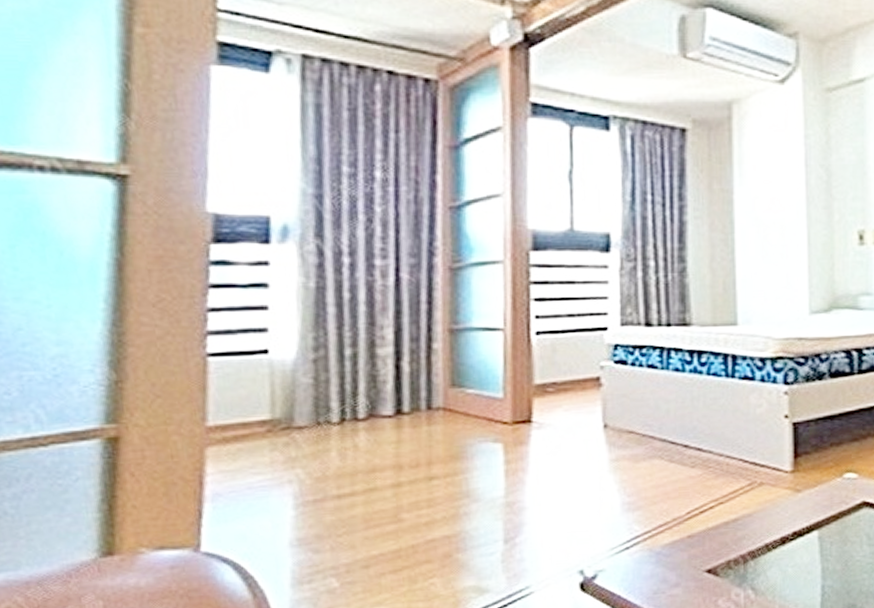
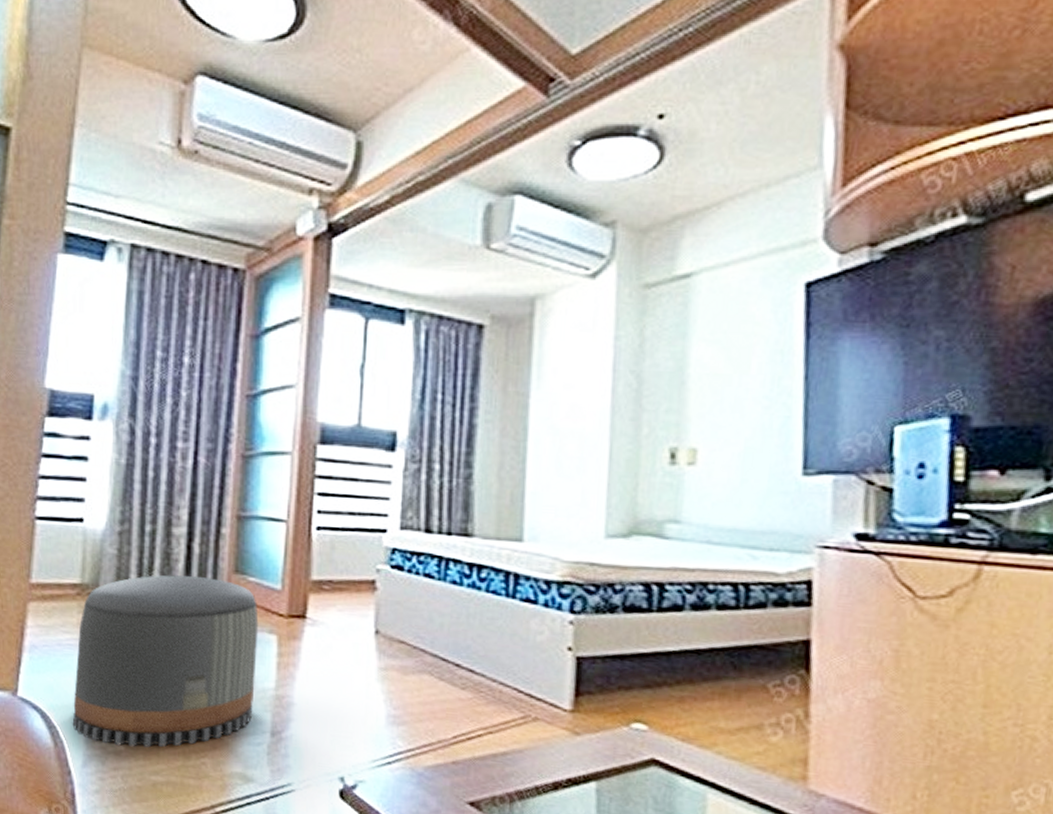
pouf: none [272,395,483,584] -> present [72,575,259,748]

